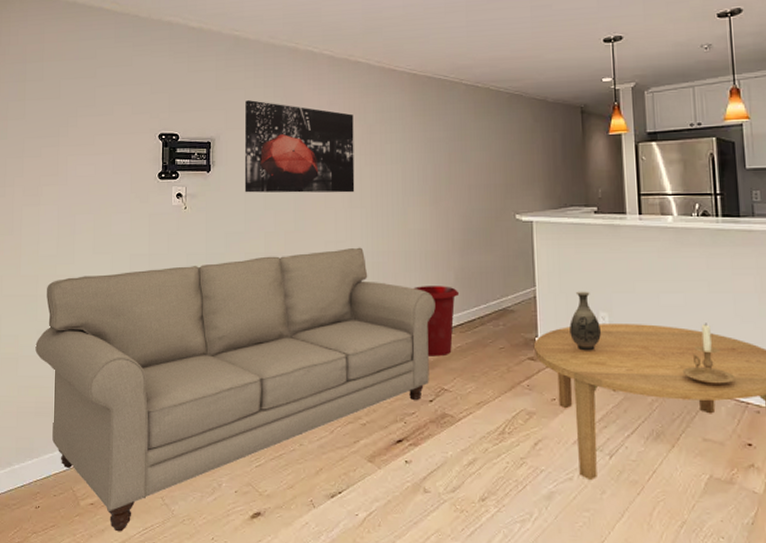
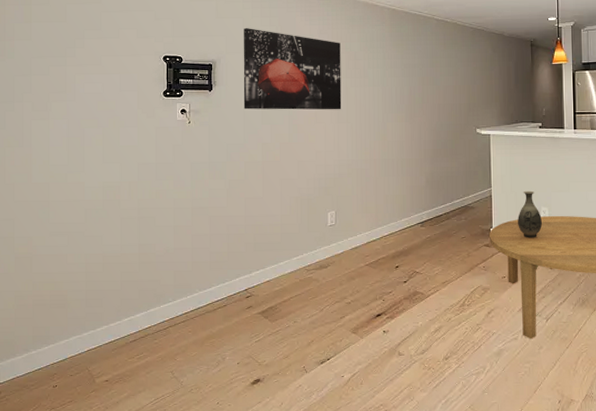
sofa: present [35,247,436,532] -> none [49,156,410,403]
waste bin: present [413,286,460,357] -> none [391,188,430,246]

